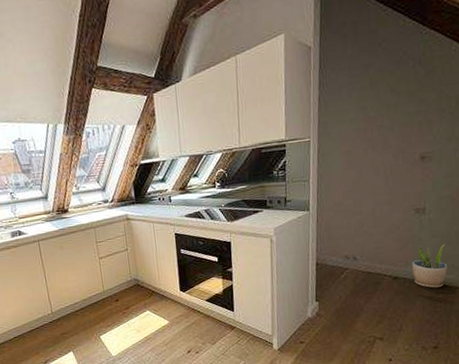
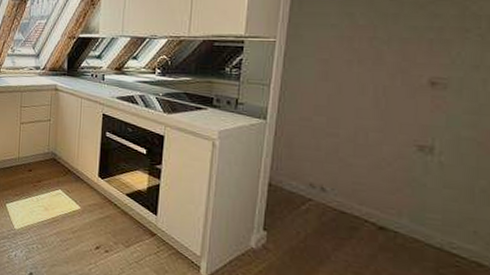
potted plant: present [412,244,448,288] -> none [408,194,467,258]

